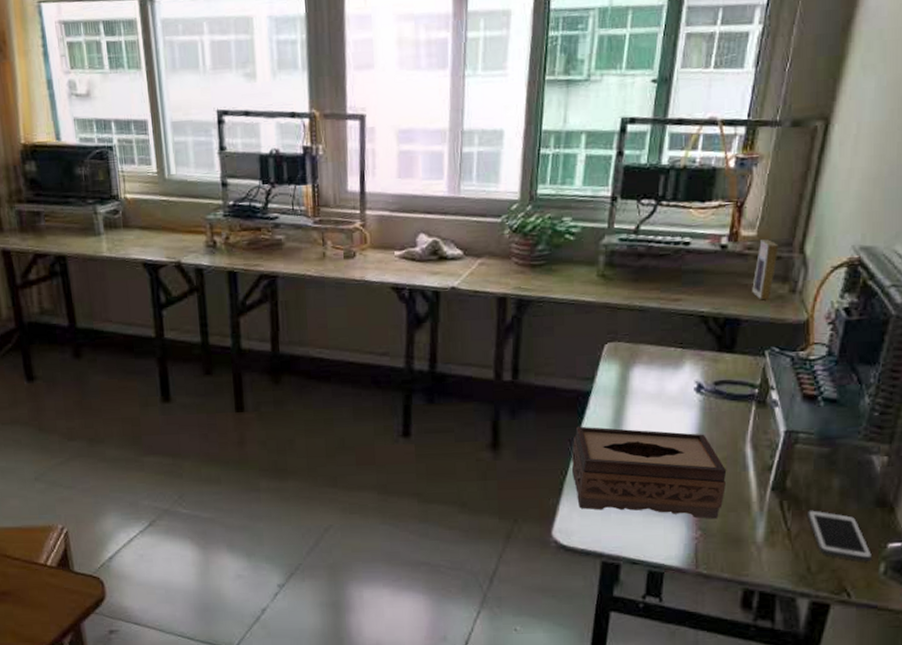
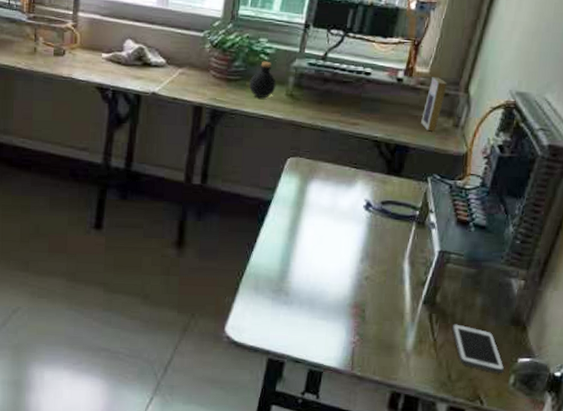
bottle: none [556,241,586,282] -> present [249,61,276,99]
tissue box: present [571,426,727,519] -> none [247,232,386,326]

